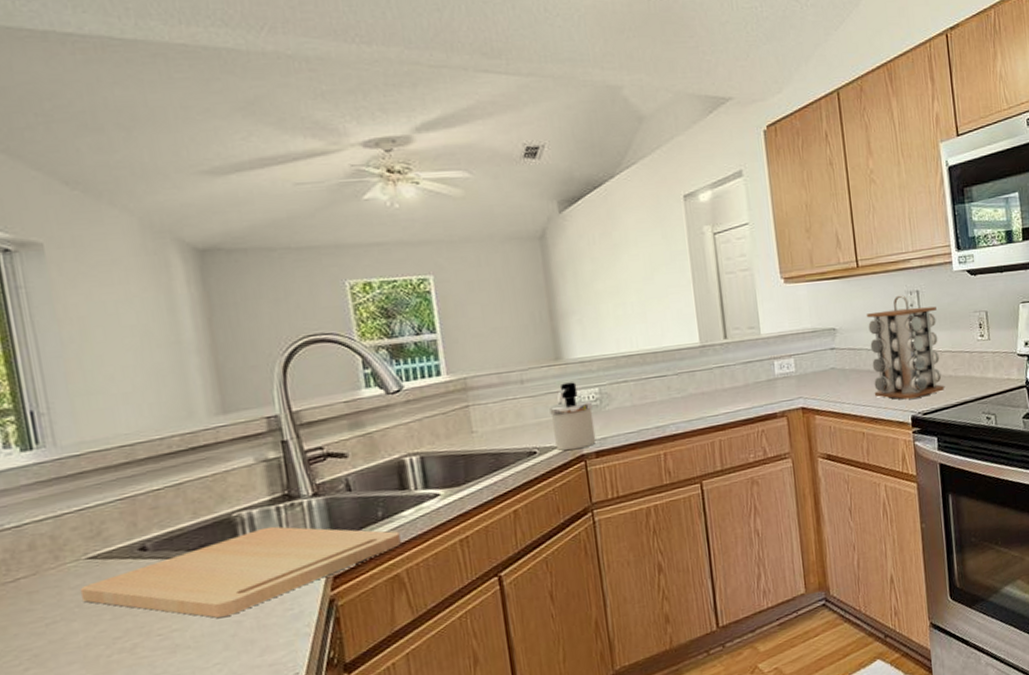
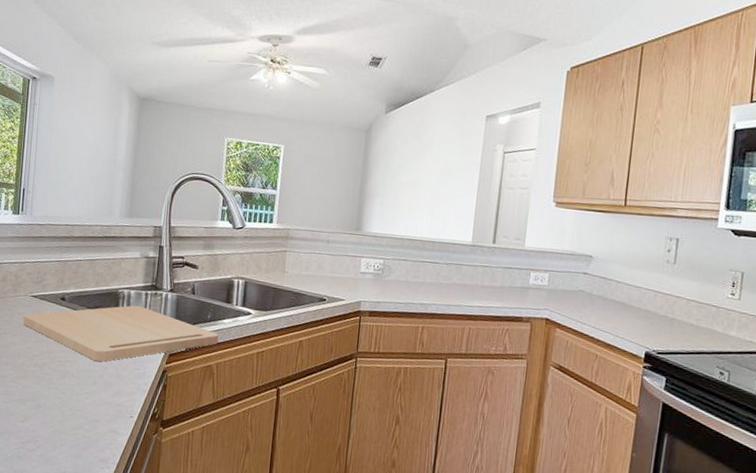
soap dispenser: present [549,382,597,451] -> none [341,250,377,306]
spice rack: present [866,295,944,400] -> none [614,239,693,338]

